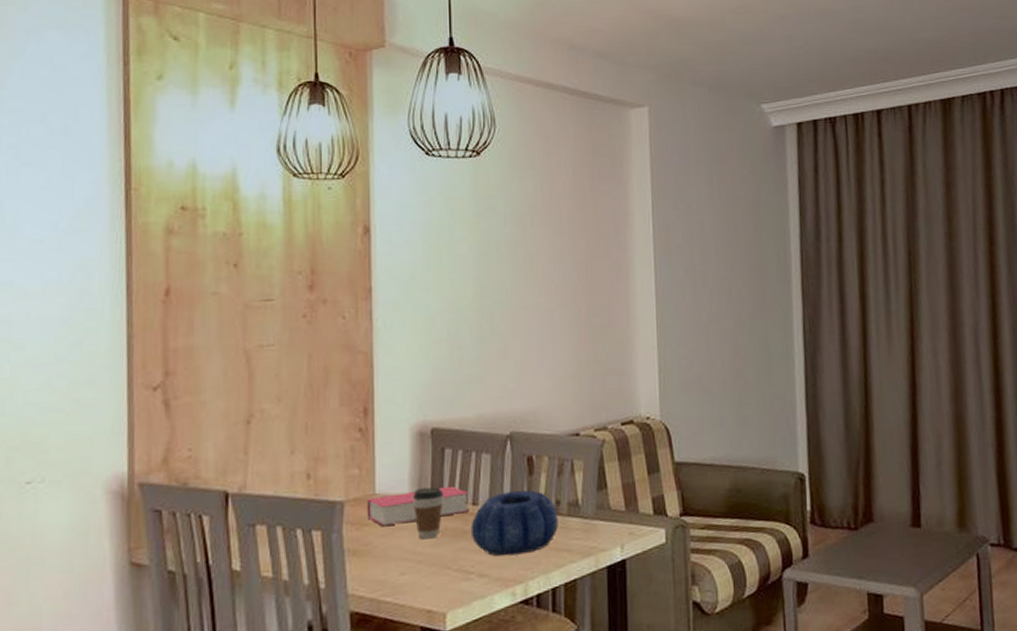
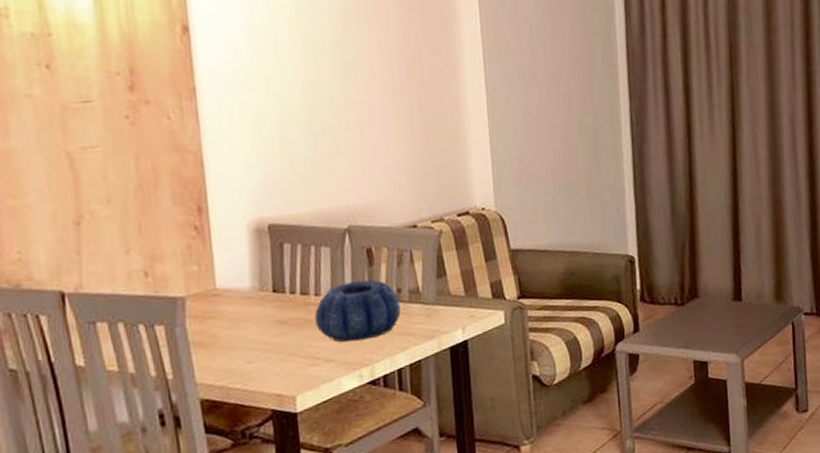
book: present [366,486,470,527] -> none [208,278,311,320]
coffee cup: present [413,487,444,540] -> none [254,280,286,330]

